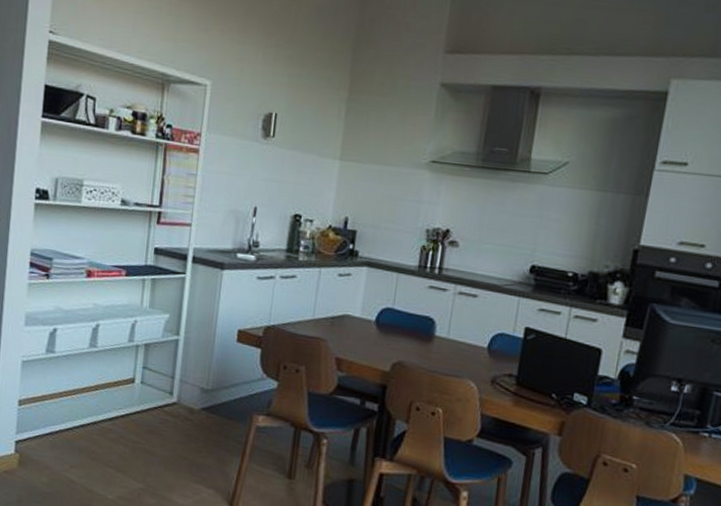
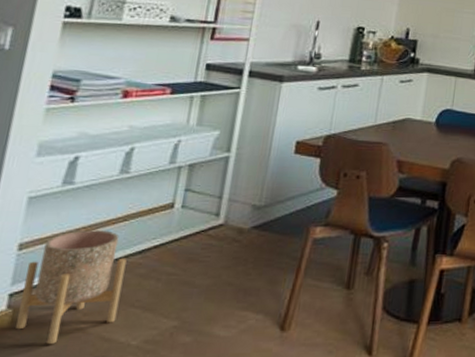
planter: none [23,394,100,487] -> present [16,230,127,344]

